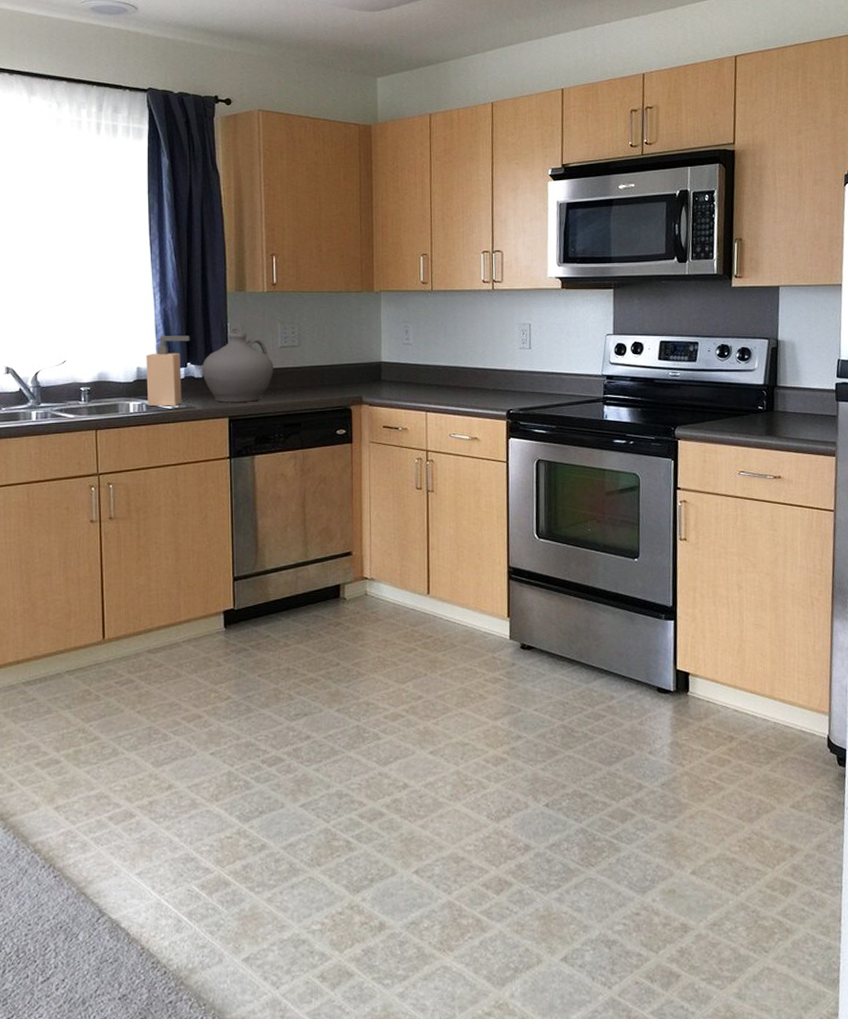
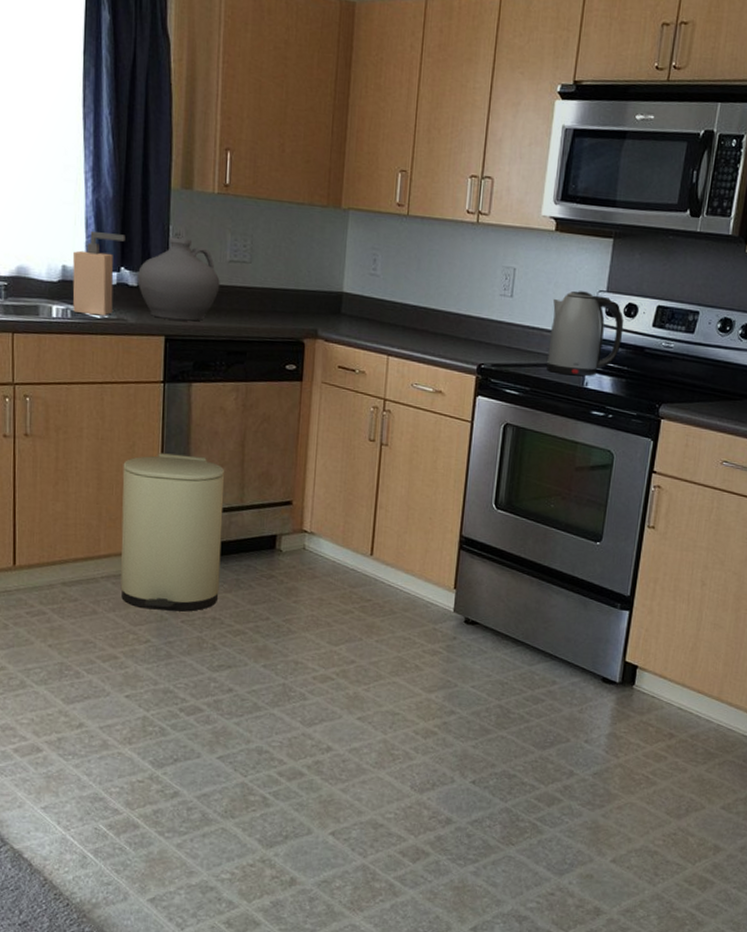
pedal bin: none [197,520,291,667] -> present [120,453,225,612]
kettle: none [568,336,633,411] -> present [546,291,624,377]

